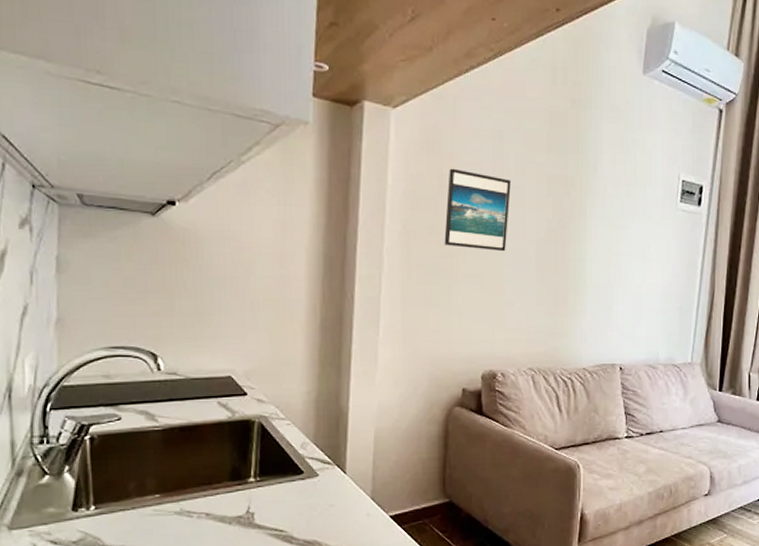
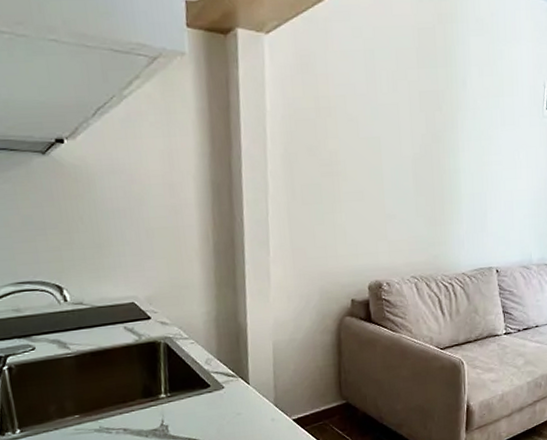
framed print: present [444,168,511,252] -> none [324,90,385,168]

